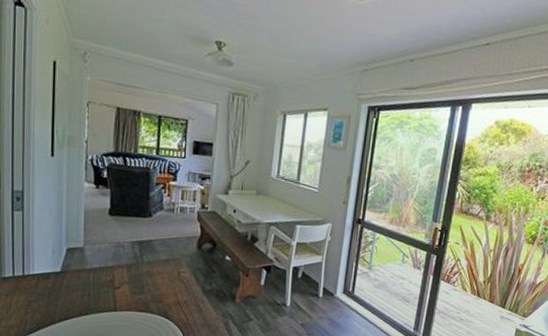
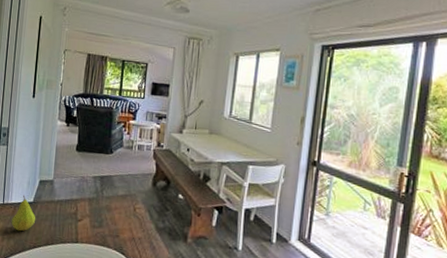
fruit: none [35,264,66,304] -> present [11,195,36,232]

